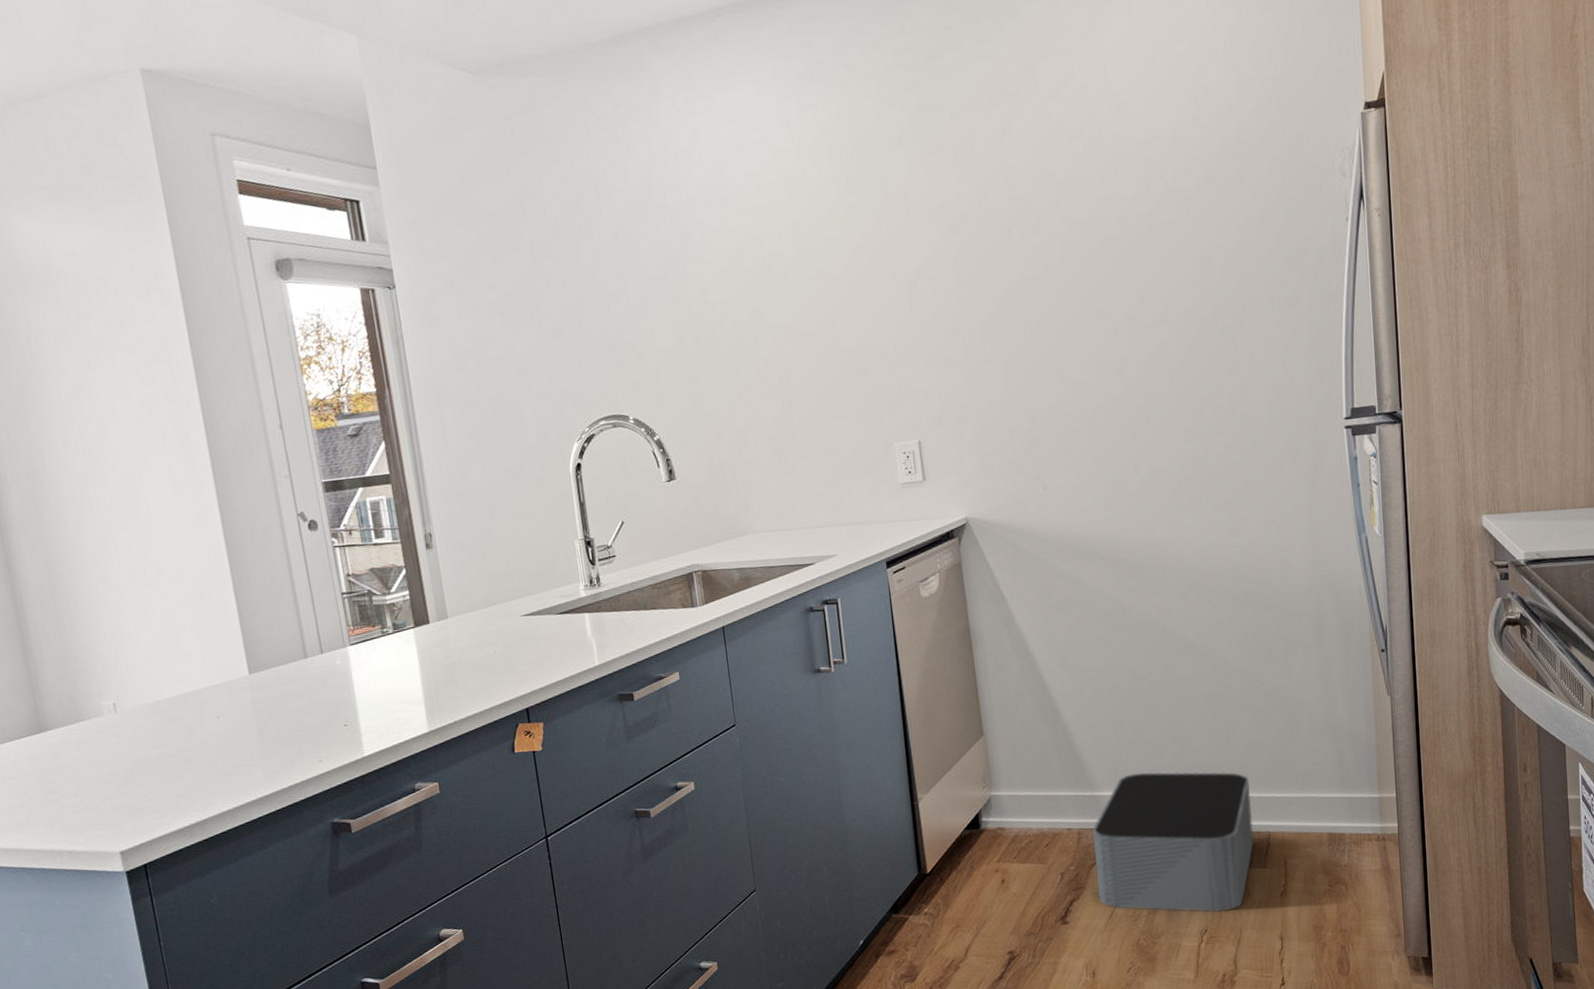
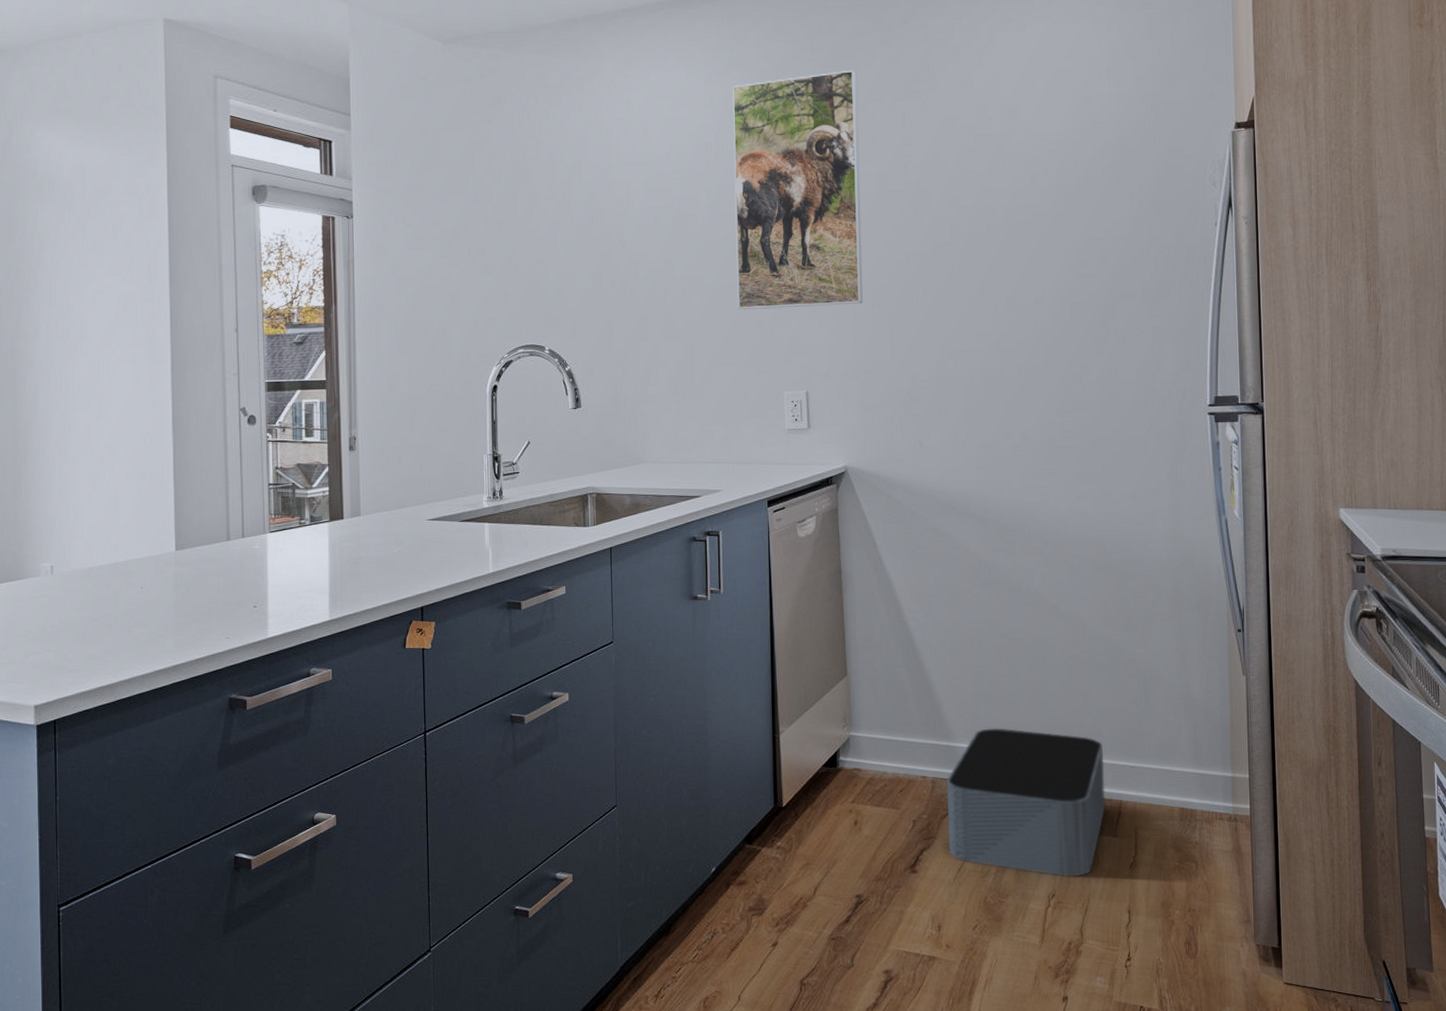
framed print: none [808,71,972,357] -> present [732,69,863,309]

